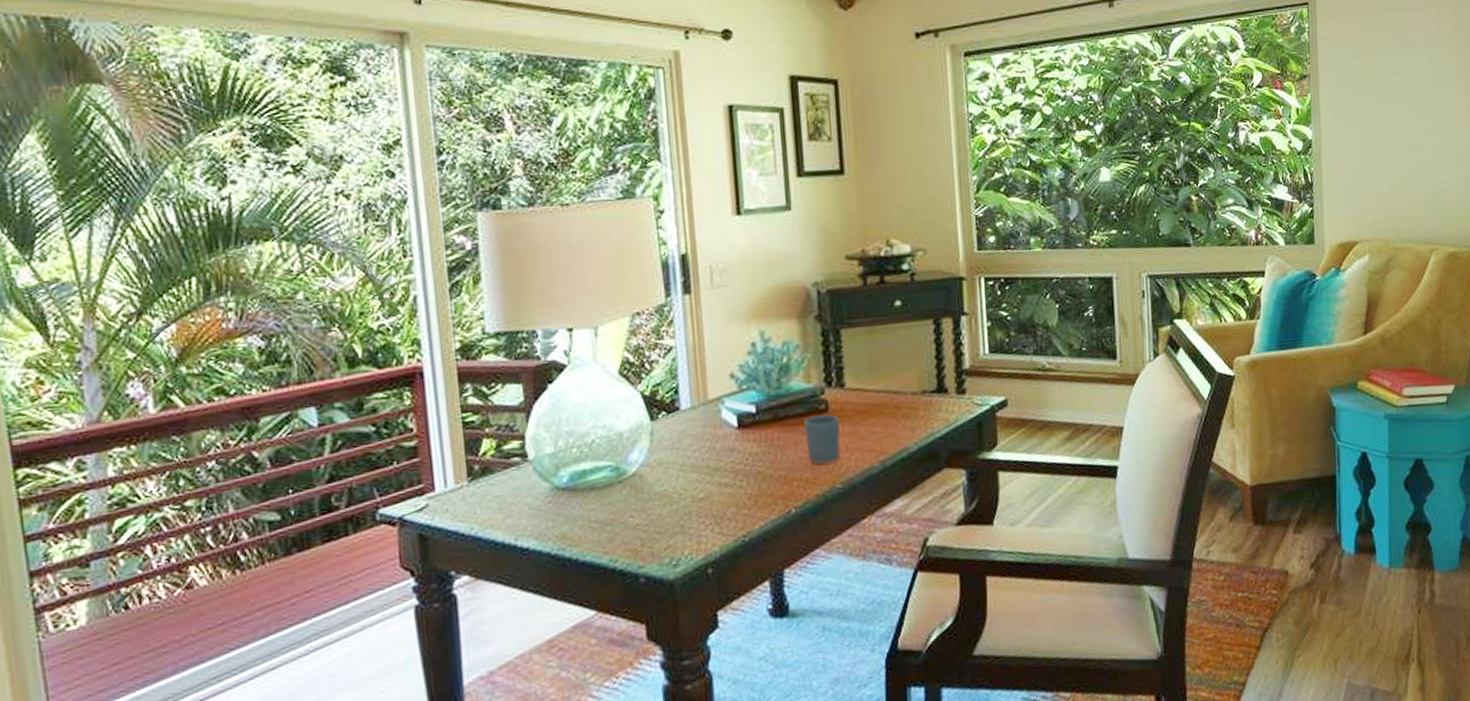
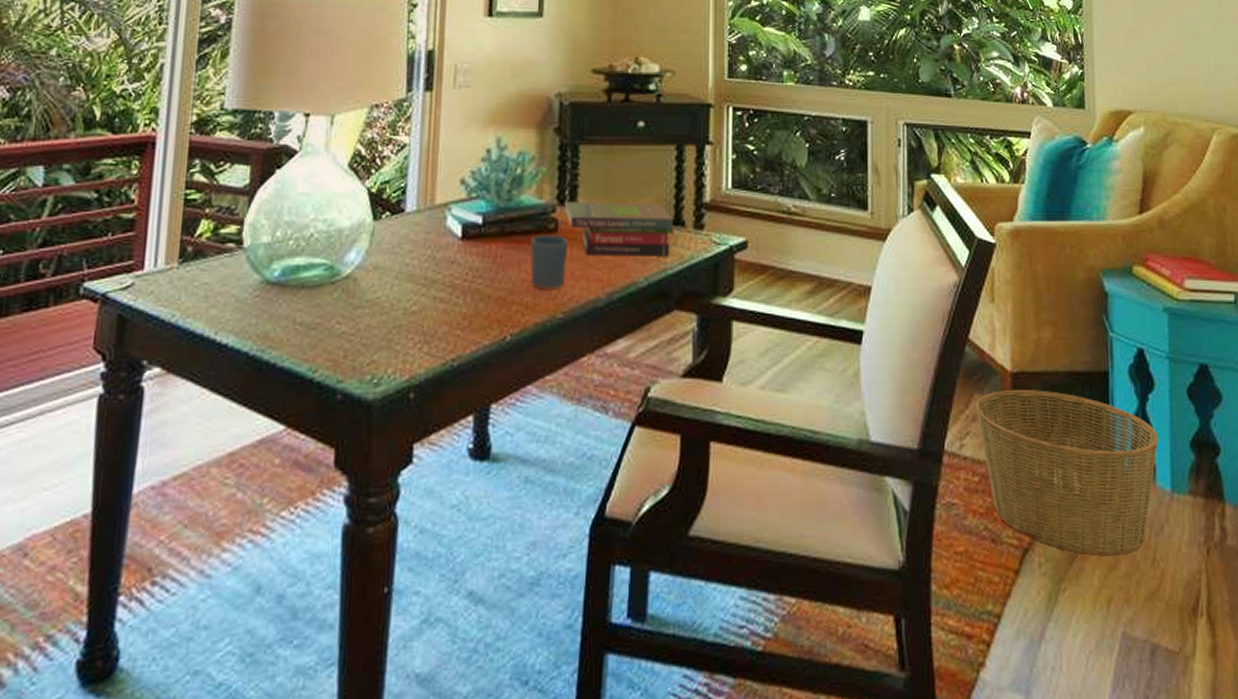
books: none [833,375,938,429] -> present [565,201,674,257]
basket: none [1220,497,1379,627] -> present [975,390,1159,556]

